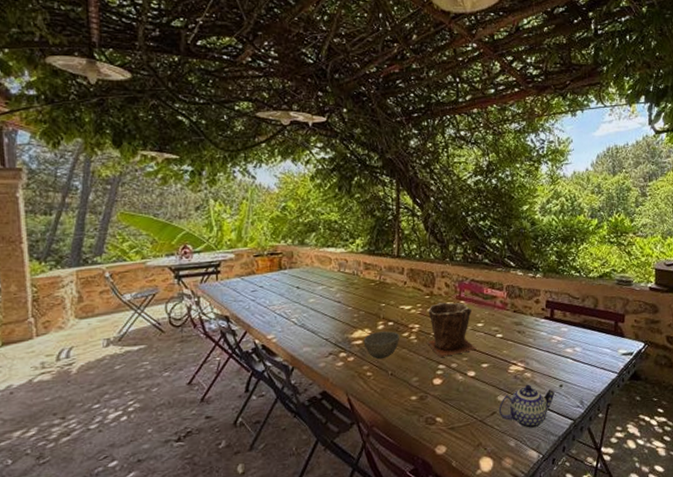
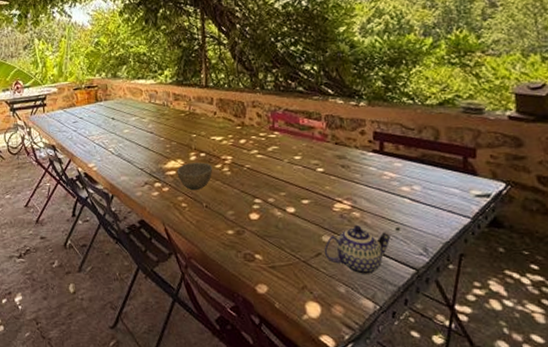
plant pot: present [427,302,477,357] -> none [240,132,295,191]

